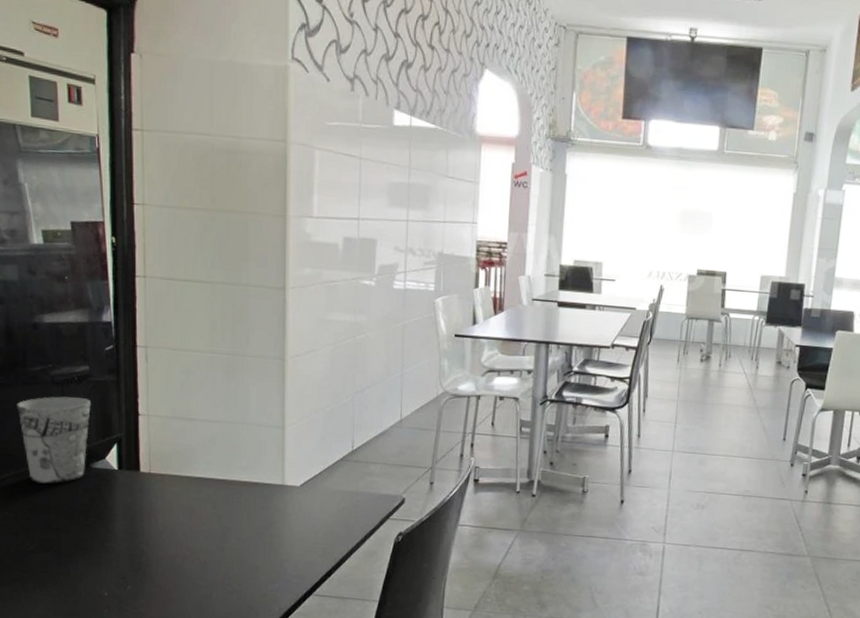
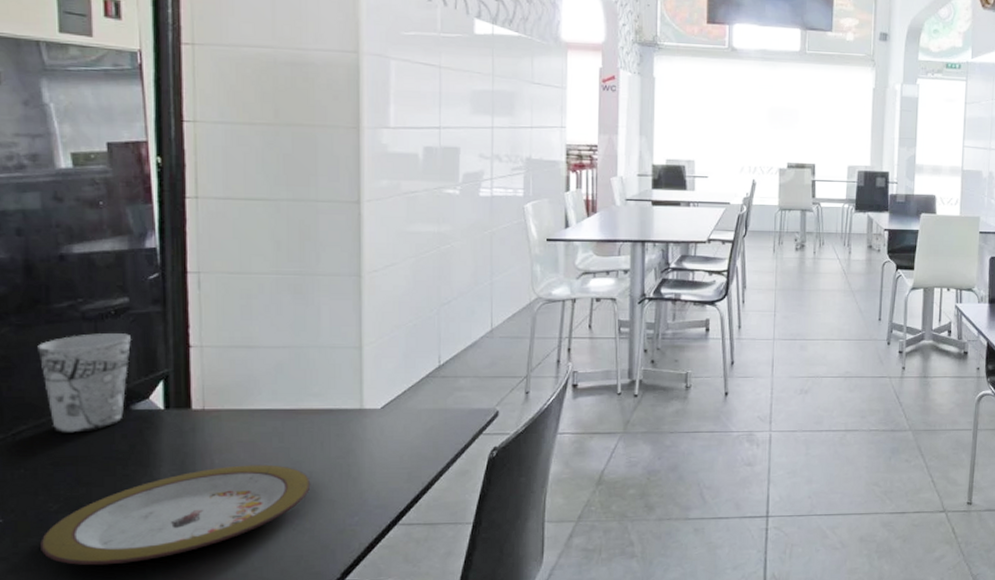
plate: none [21,526,239,603] -> present [40,464,311,566]

